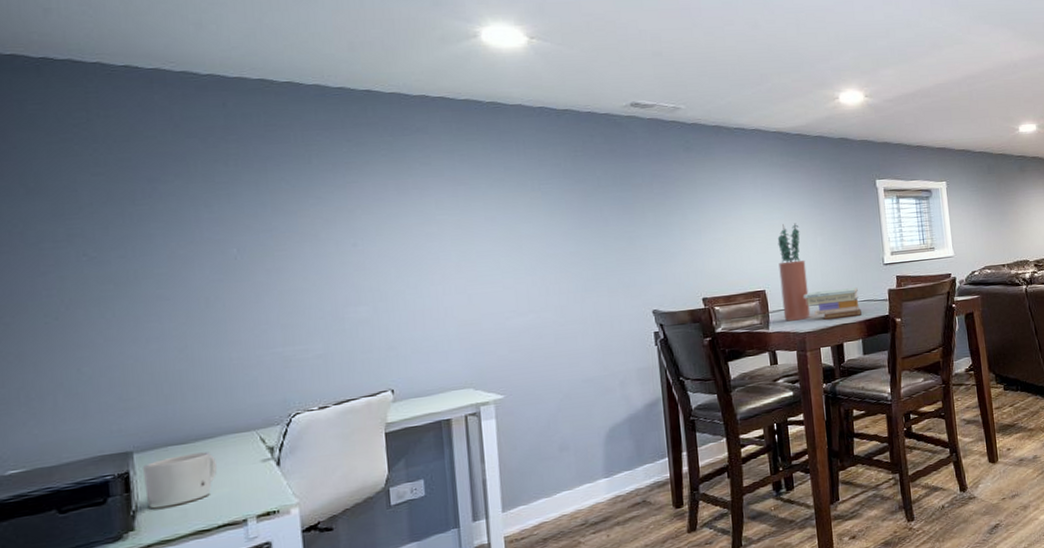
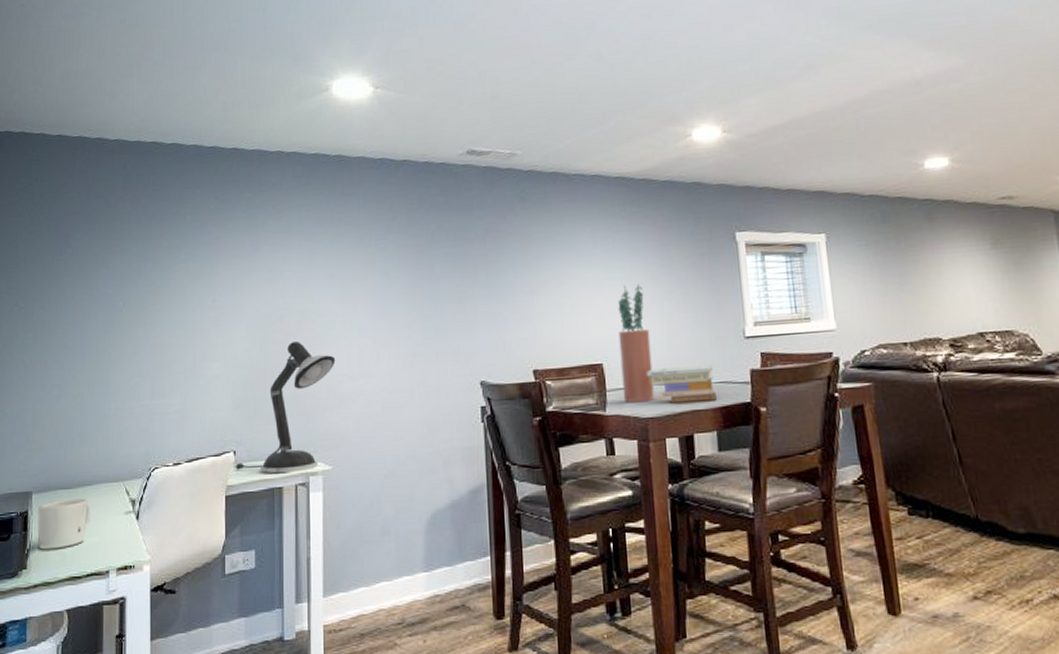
desk lamp: none [392,281,502,408] -> present [233,340,336,474]

